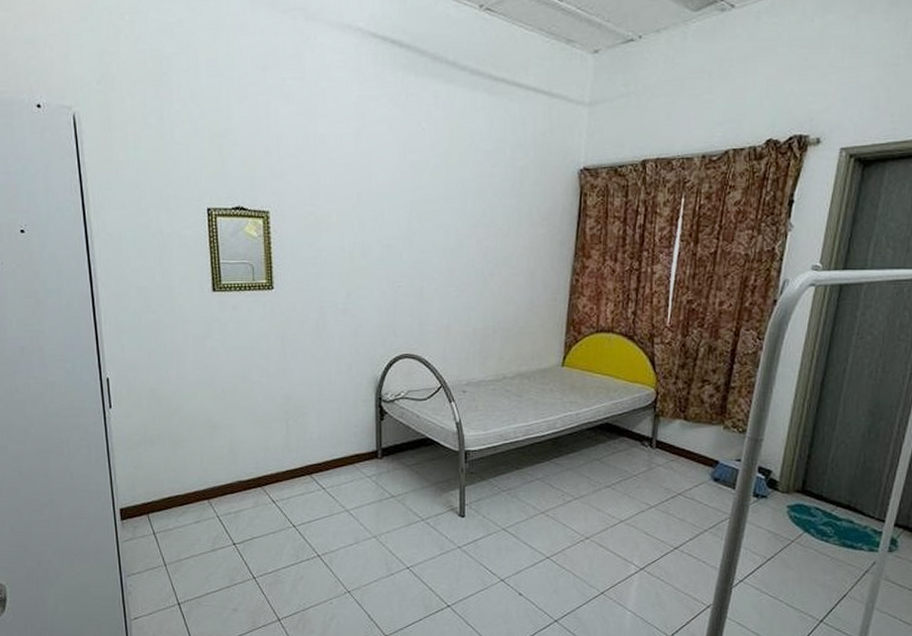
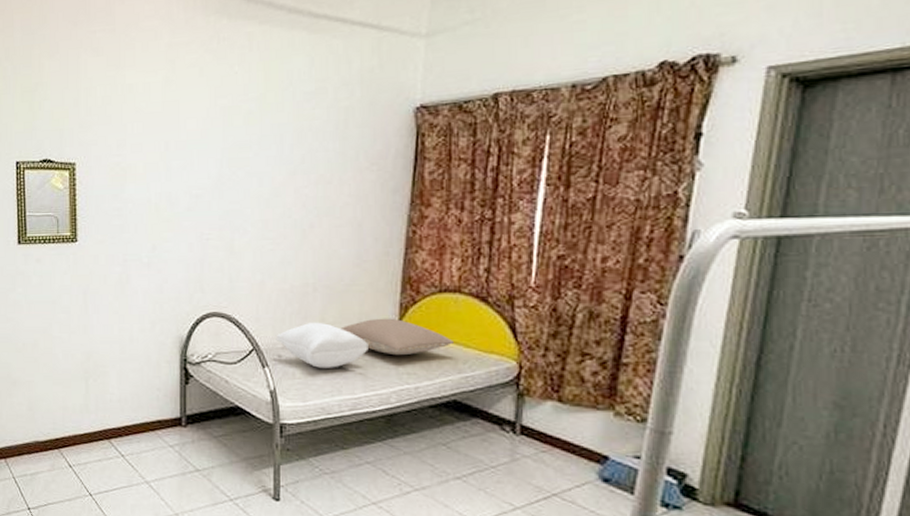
cushion: none [461,360,539,401] -> present [276,322,368,368]
pillow: none [516,355,607,388] -> present [340,318,453,356]

